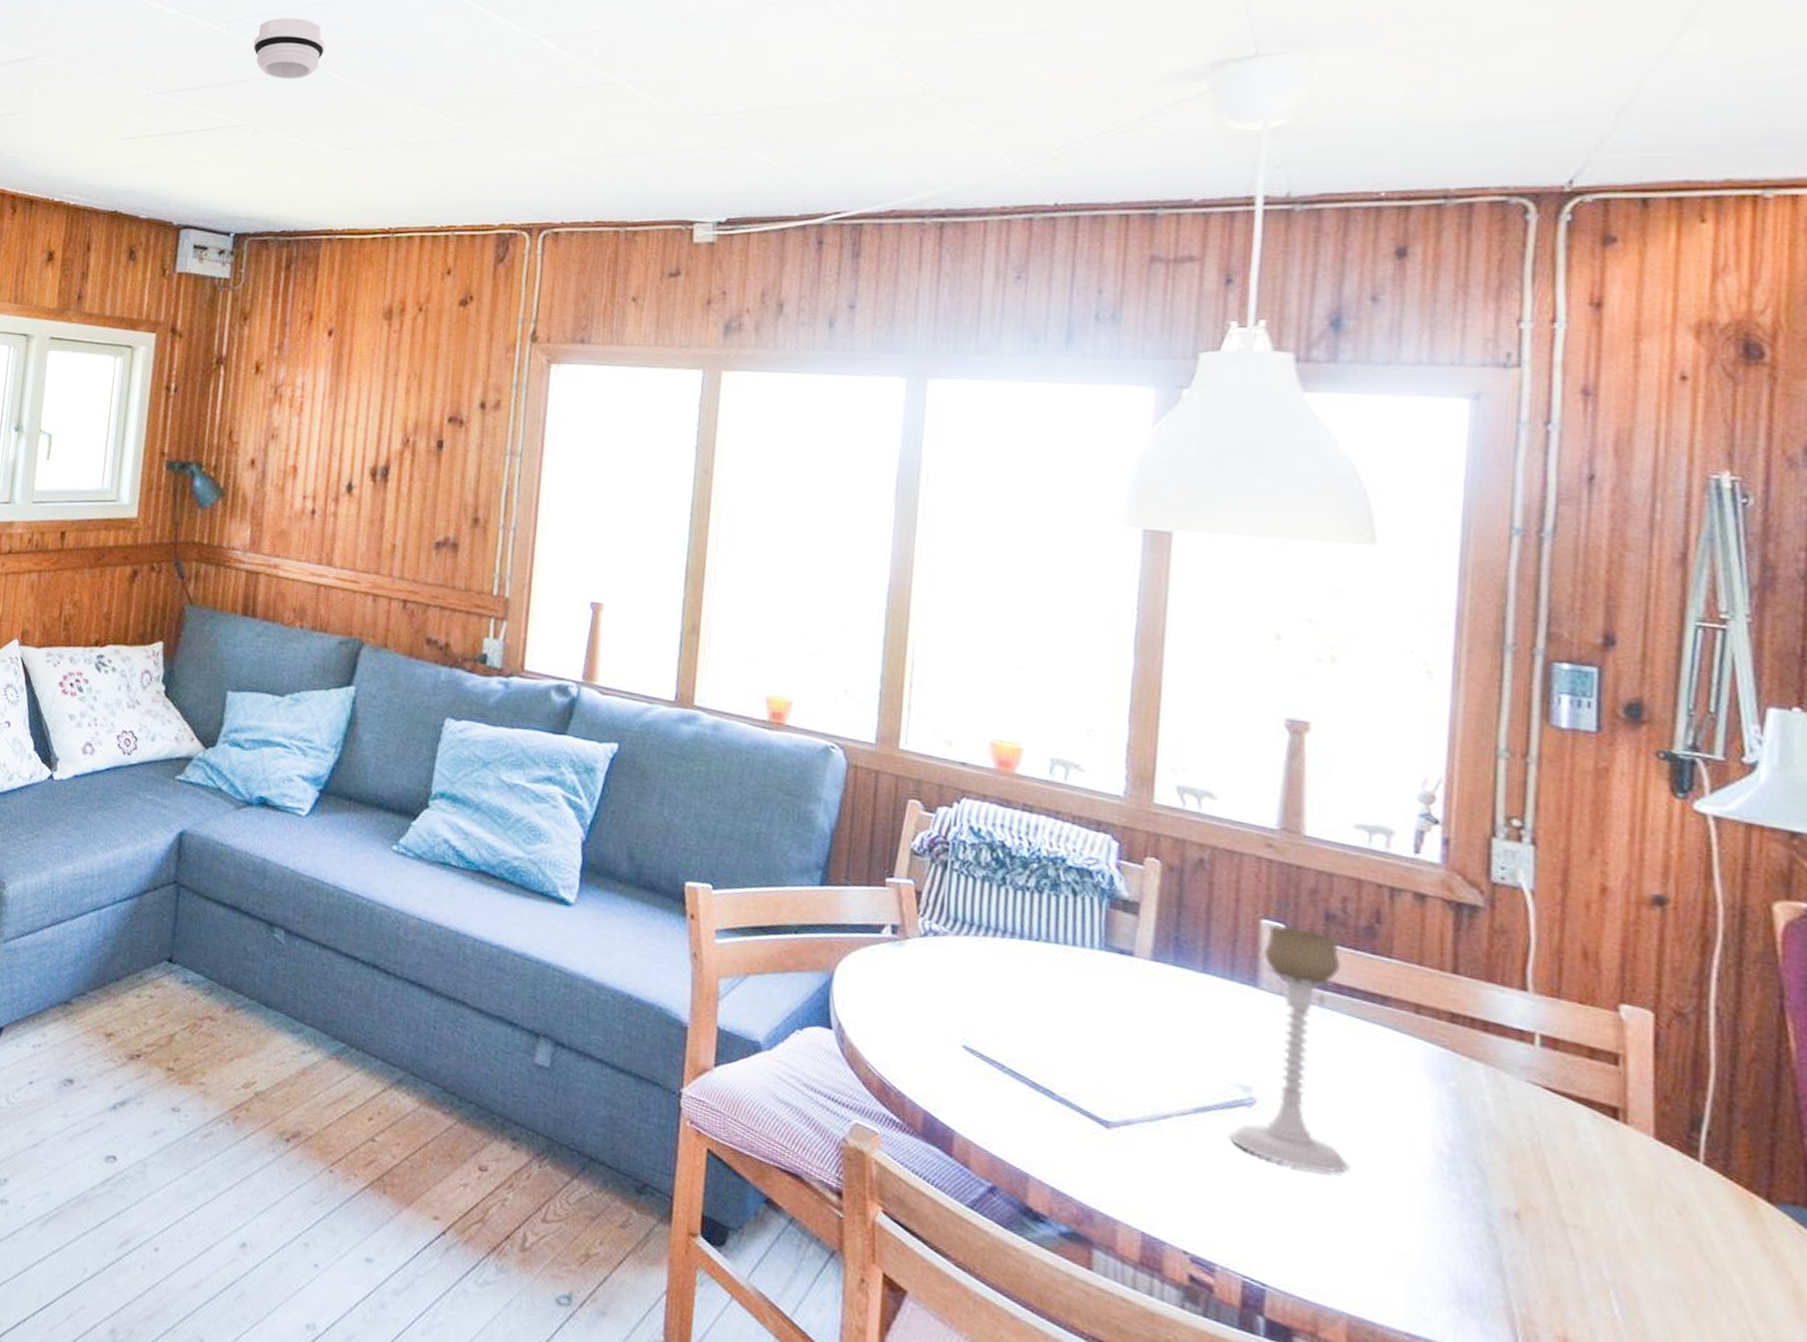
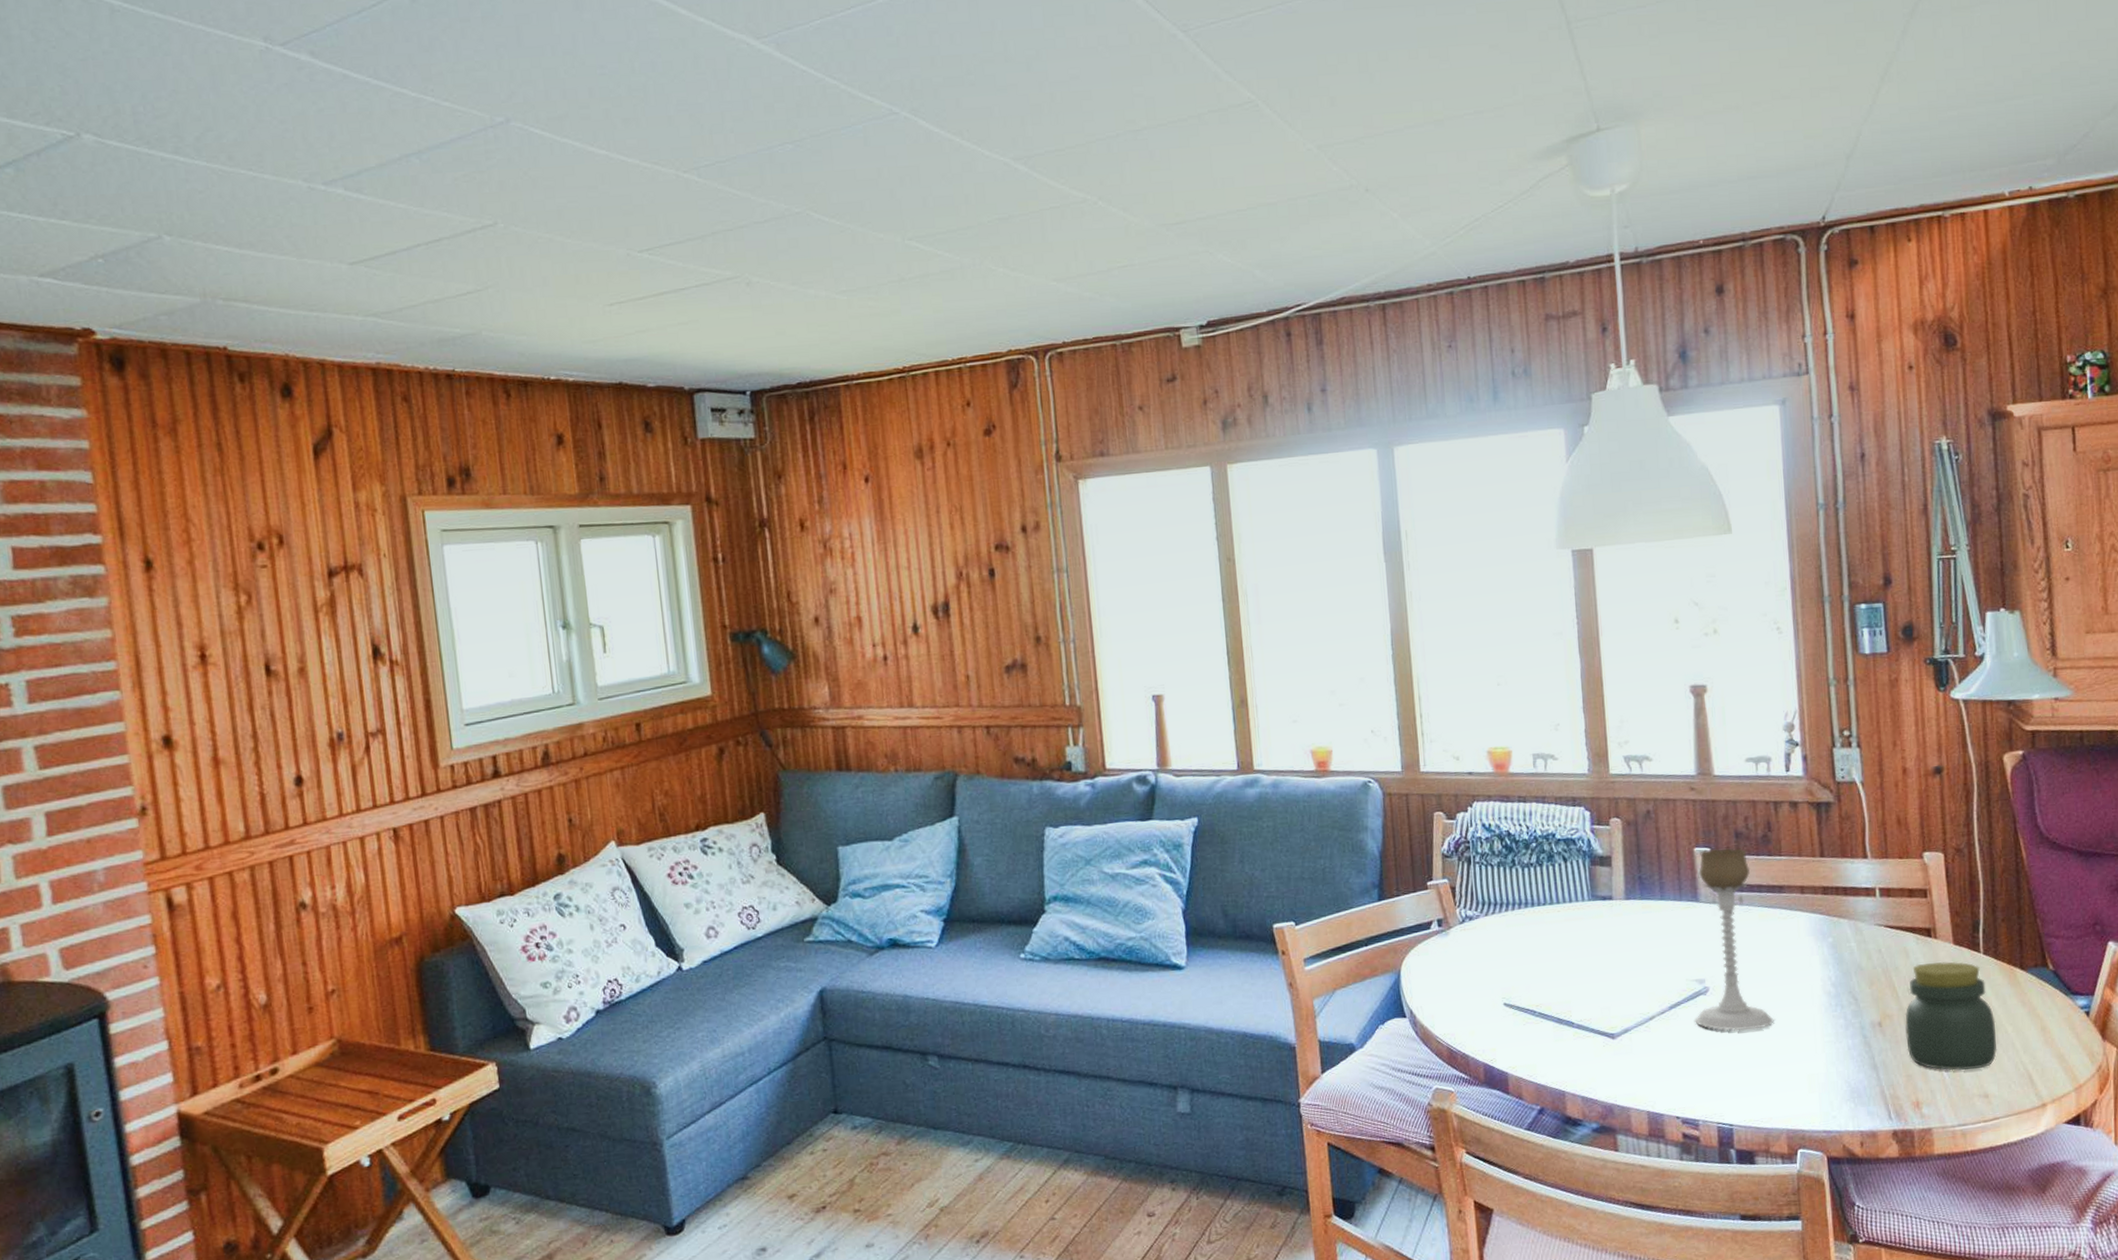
smoke detector: present [253,18,326,79] -> none [728,159,804,225]
jar: none [1557,1151,1714,1322] -> present [1905,962,1998,1071]

